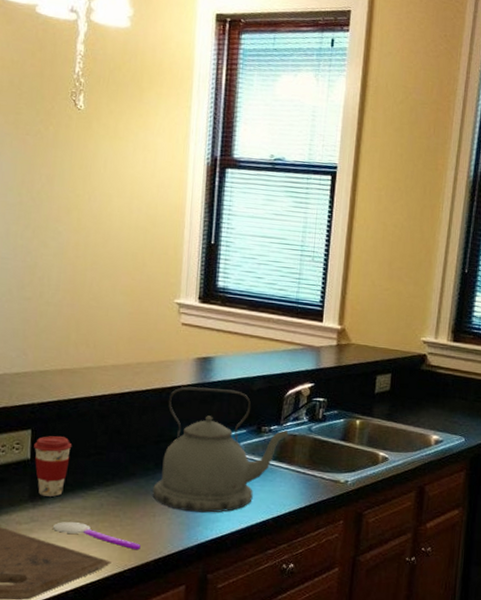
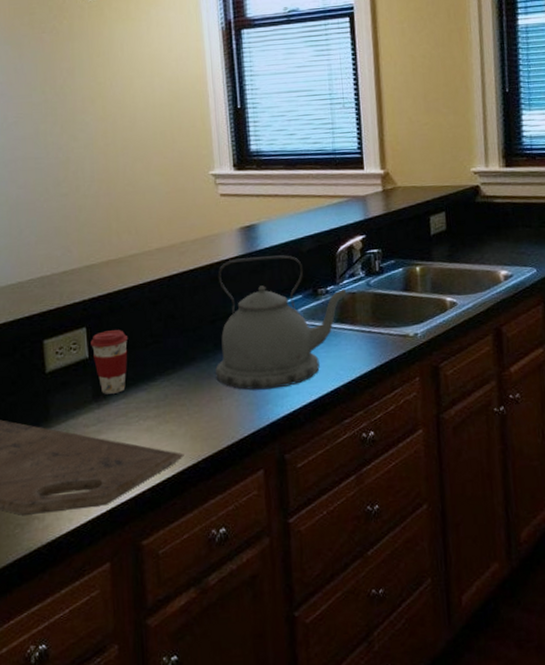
spoon: present [52,522,141,550] -> none [120,417,212,439]

